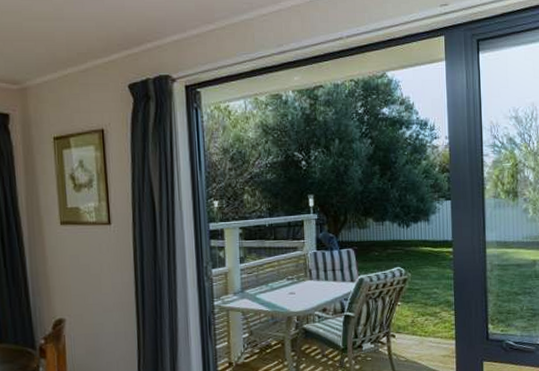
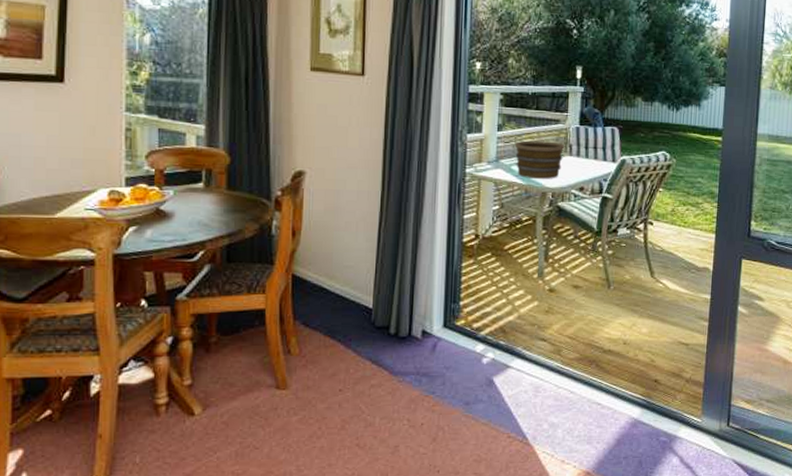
planter pot: none [257,268,305,306] -> present [514,140,565,180]

